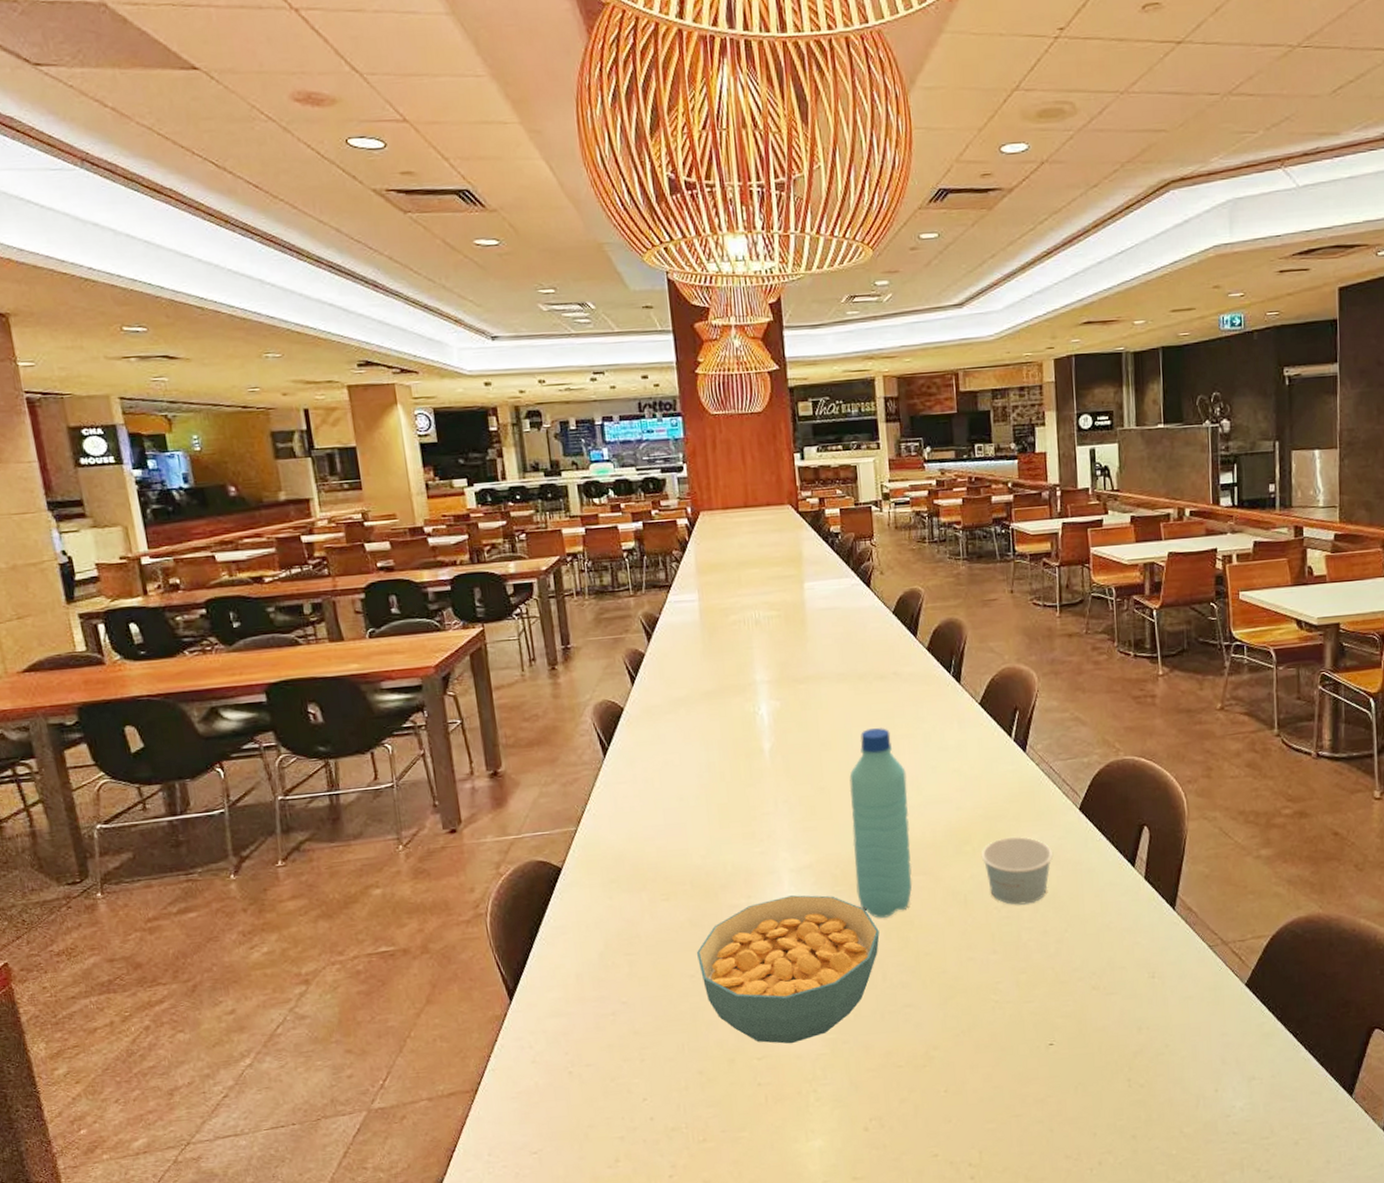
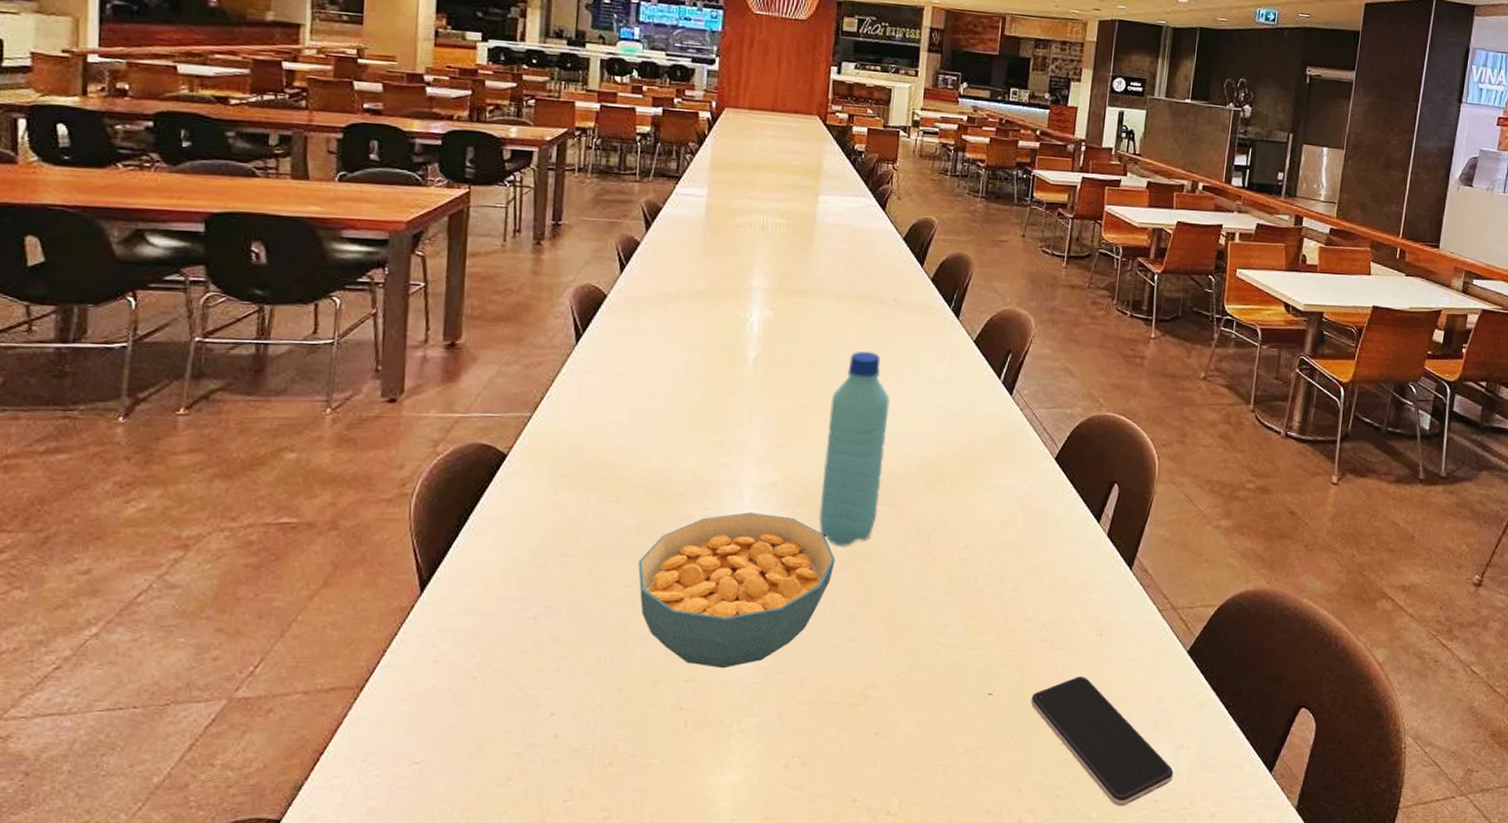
paper cup: present [981,836,1054,905] -> none [951,478,1023,548]
smartphone: none [1092,1019,1249,1142] -> present [1030,677,1174,807]

